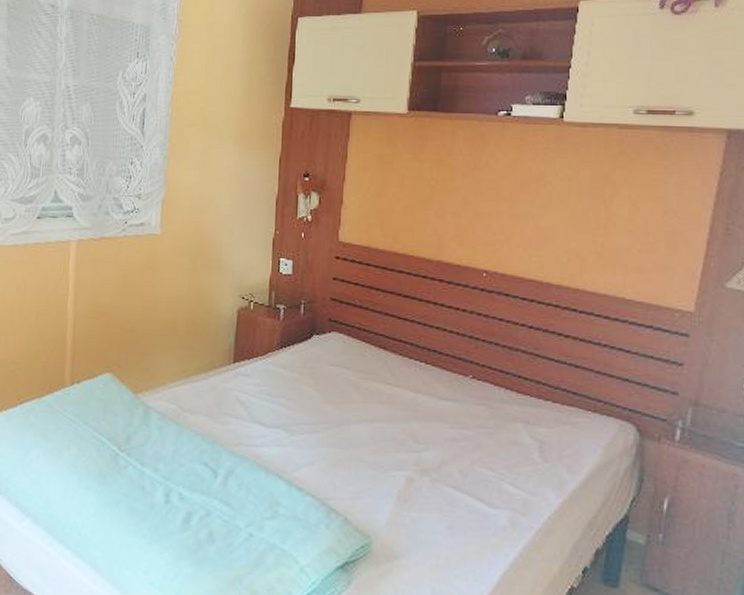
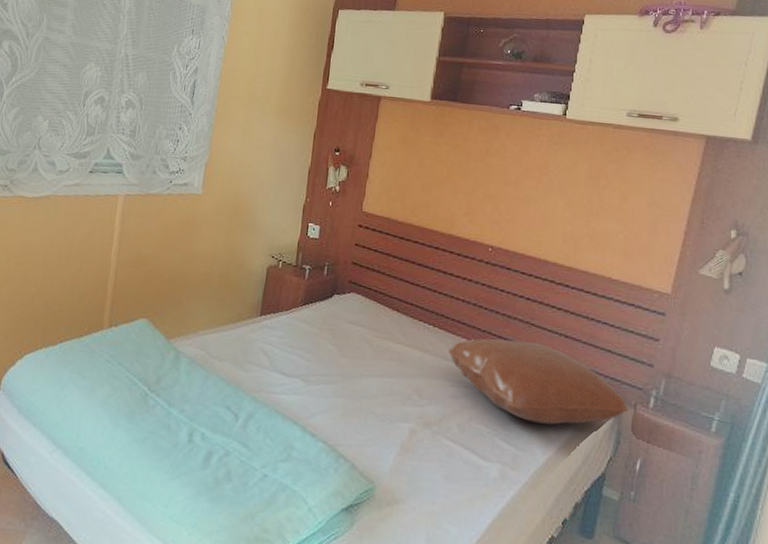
pillow: none [444,373,653,465] -> present [448,338,629,425]

